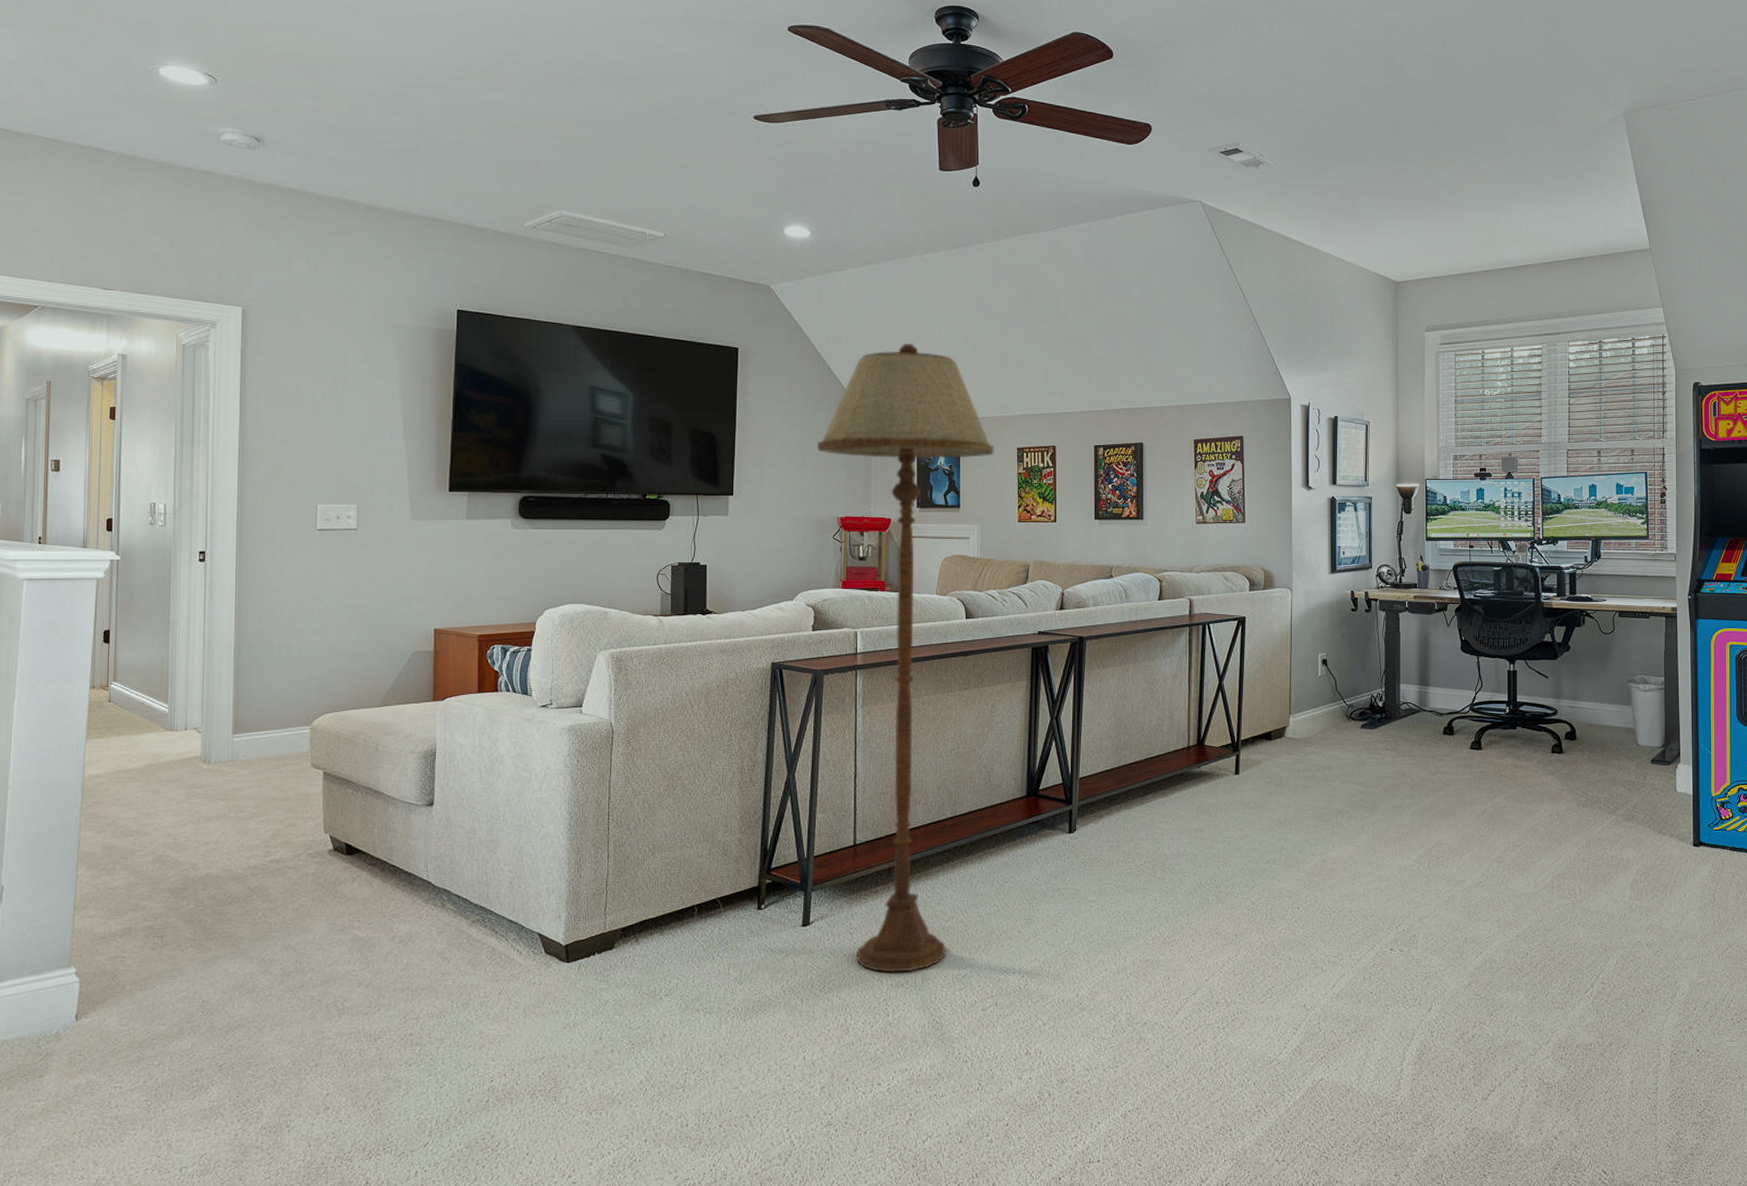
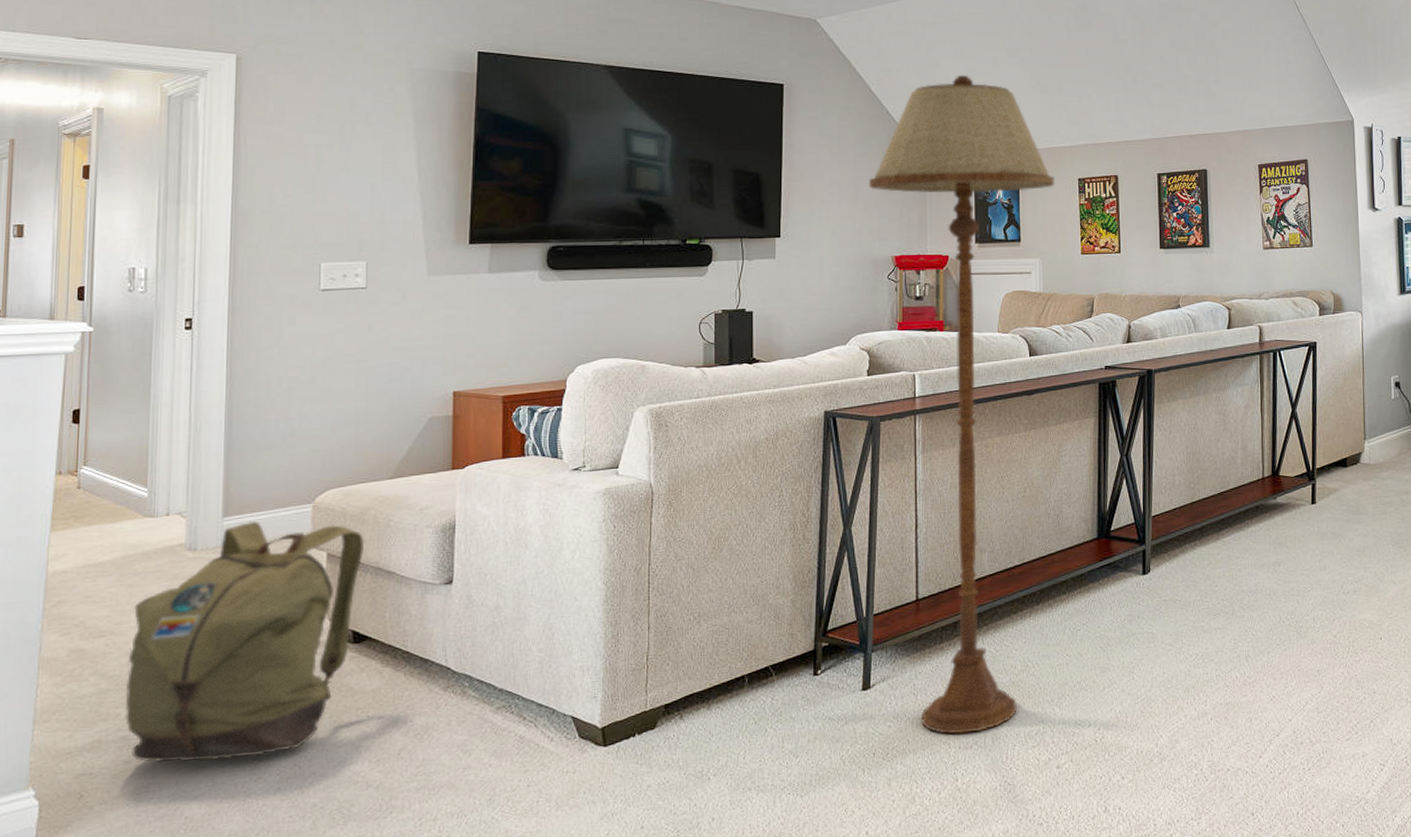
backpack: none [151,739,357,952] -> present [125,521,365,763]

